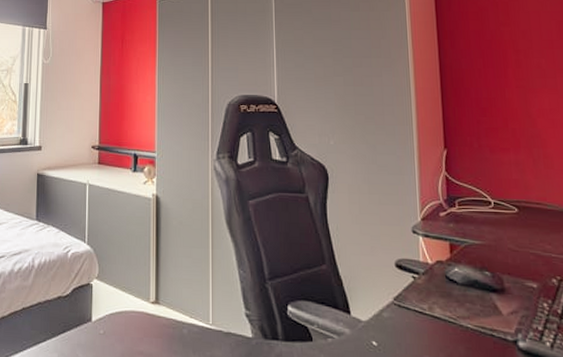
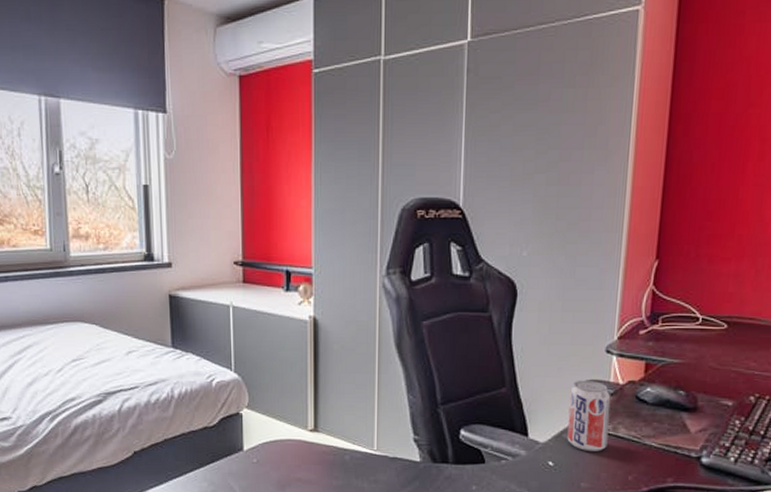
pop: none [384,258,426,333] -> present [567,380,611,452]

